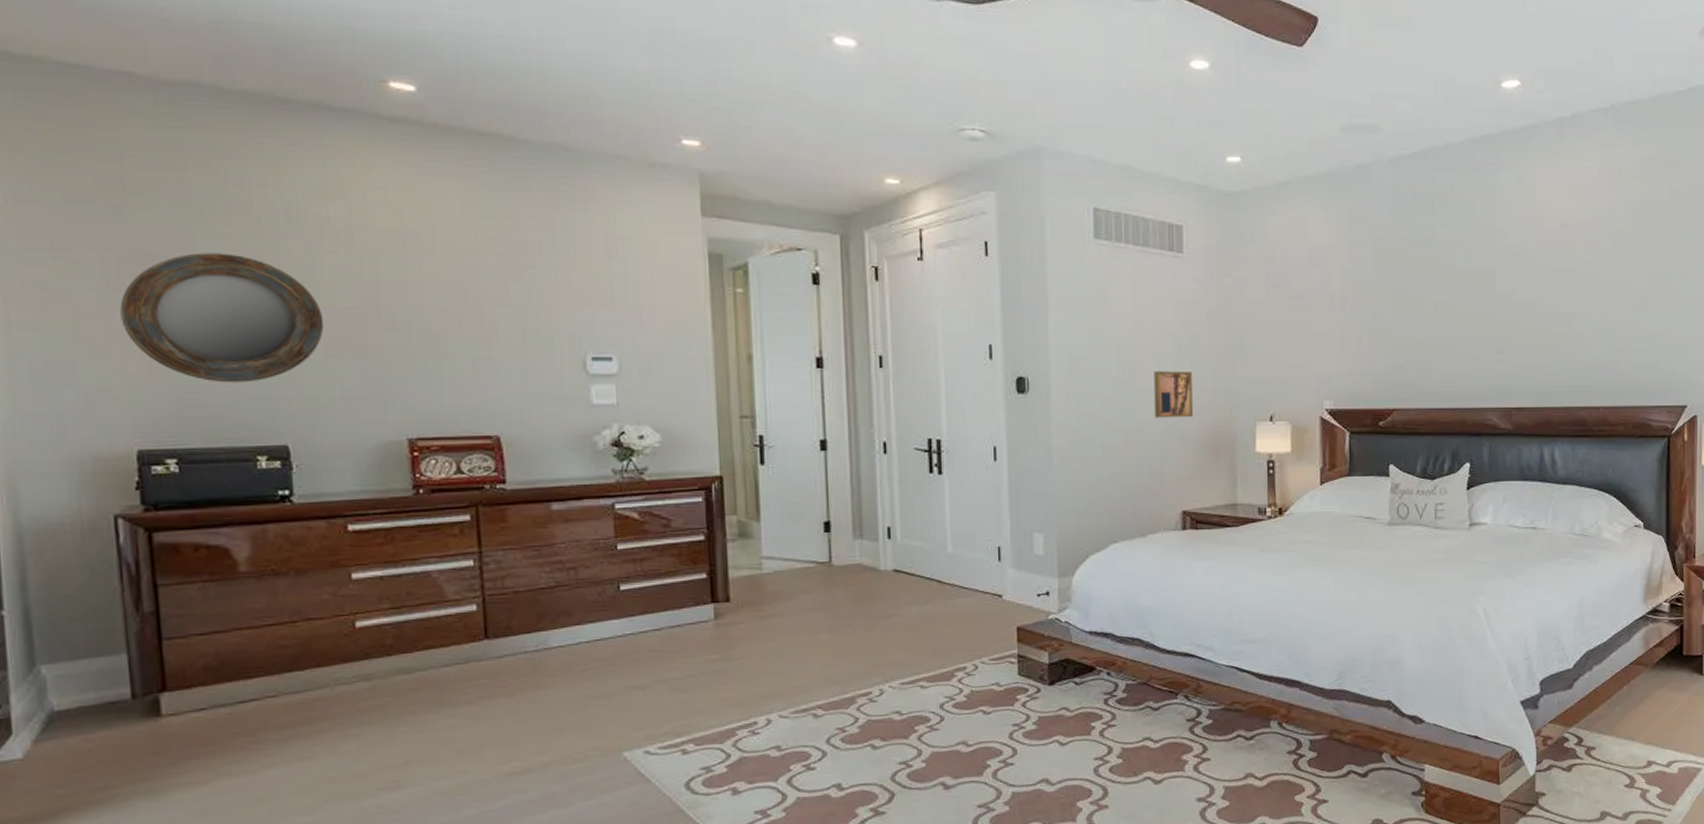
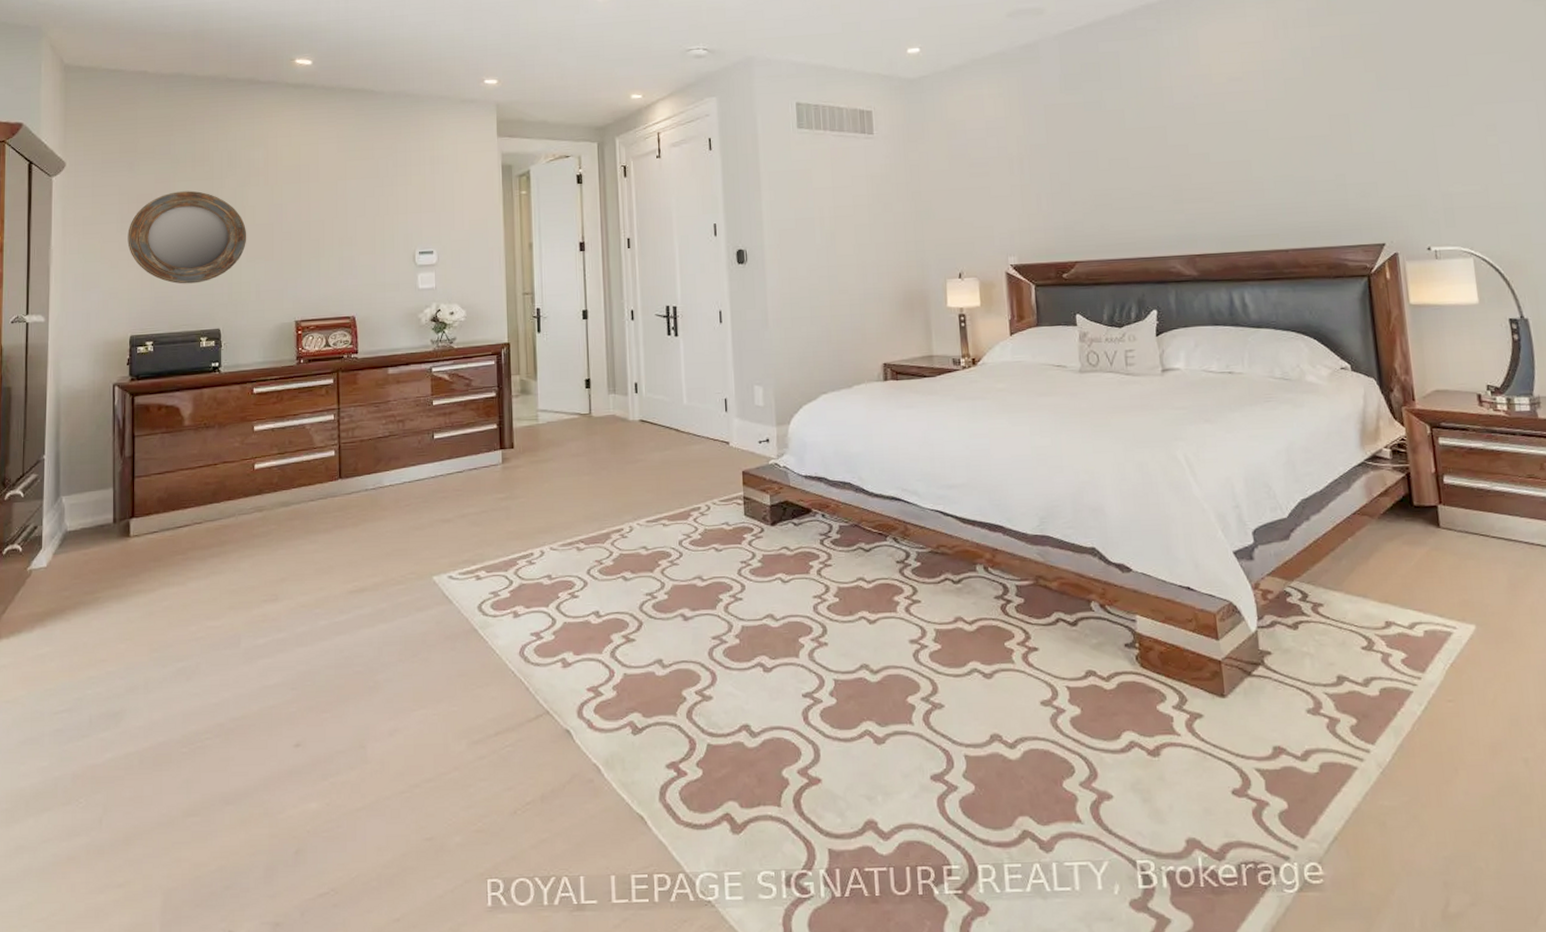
wall art: present [1154,371,1194,418] -> none [853,237,890,280]

